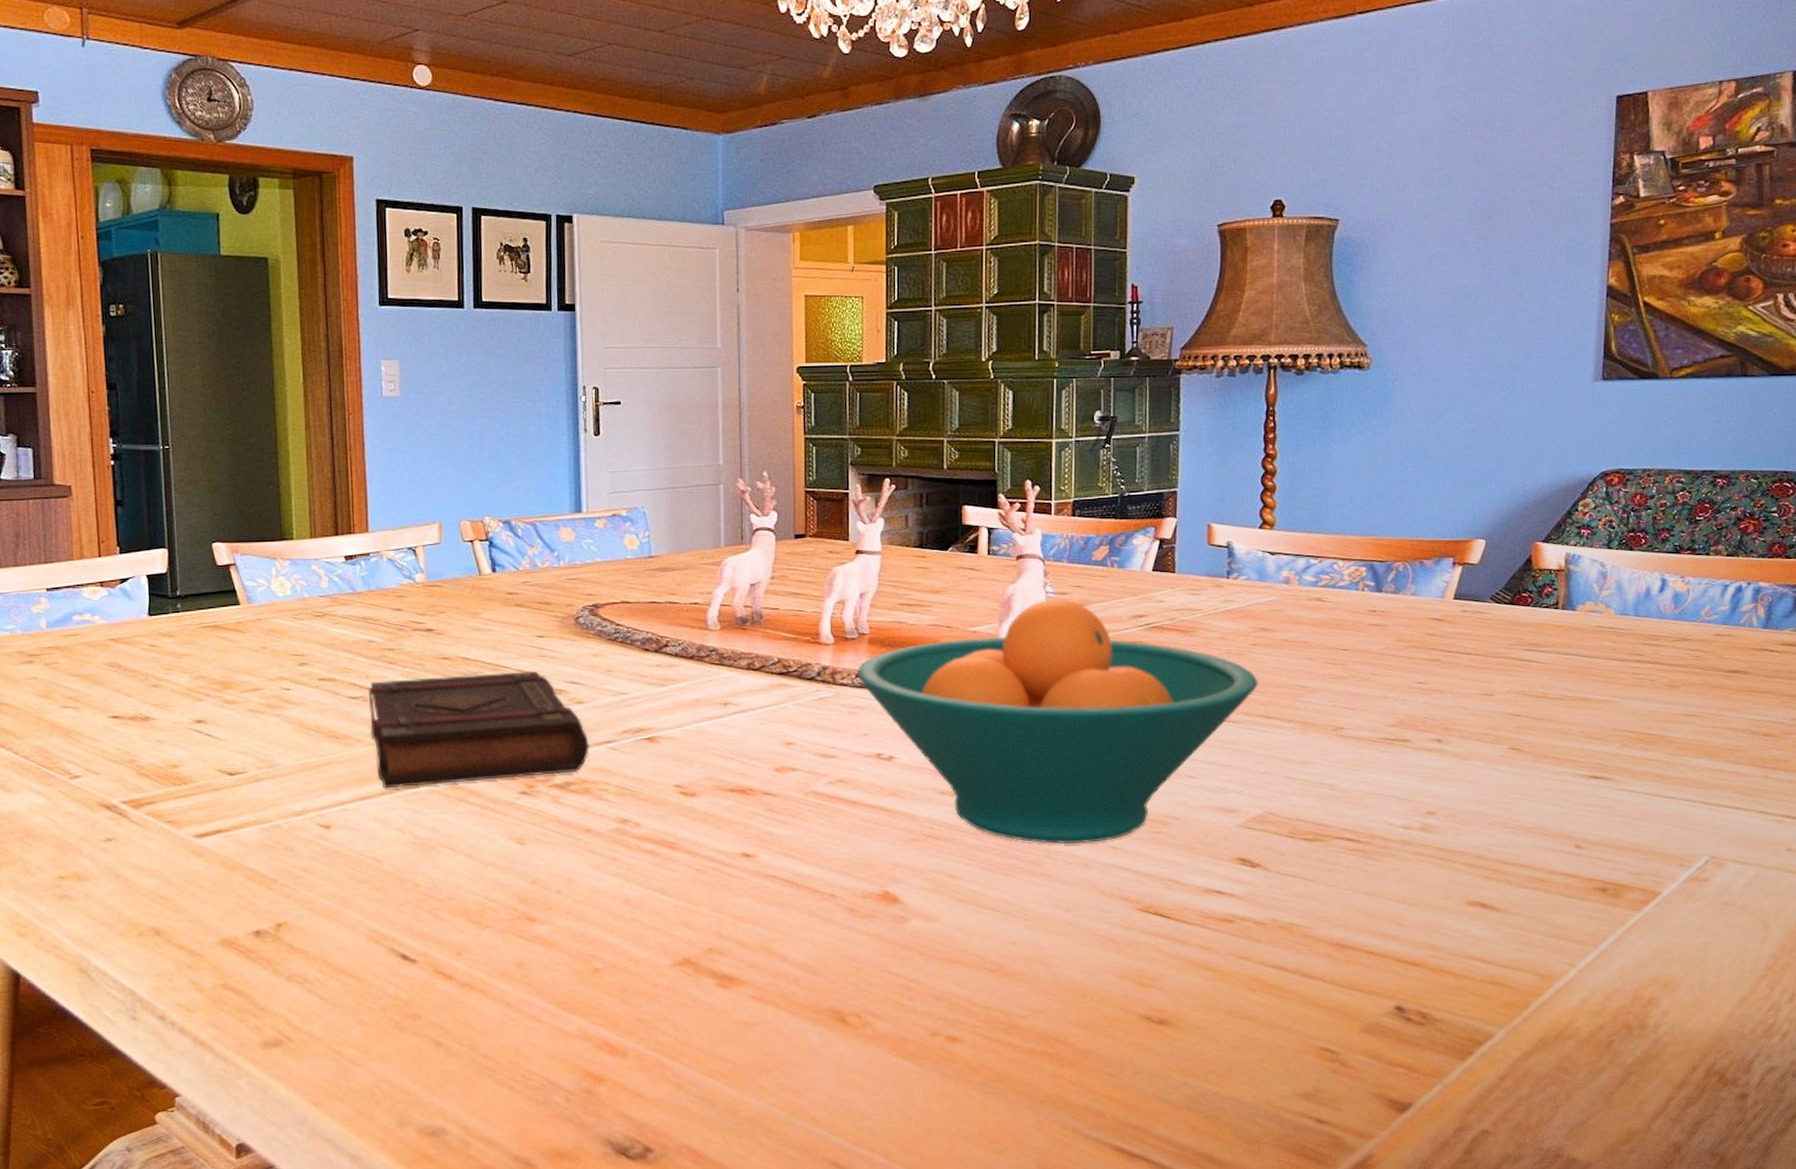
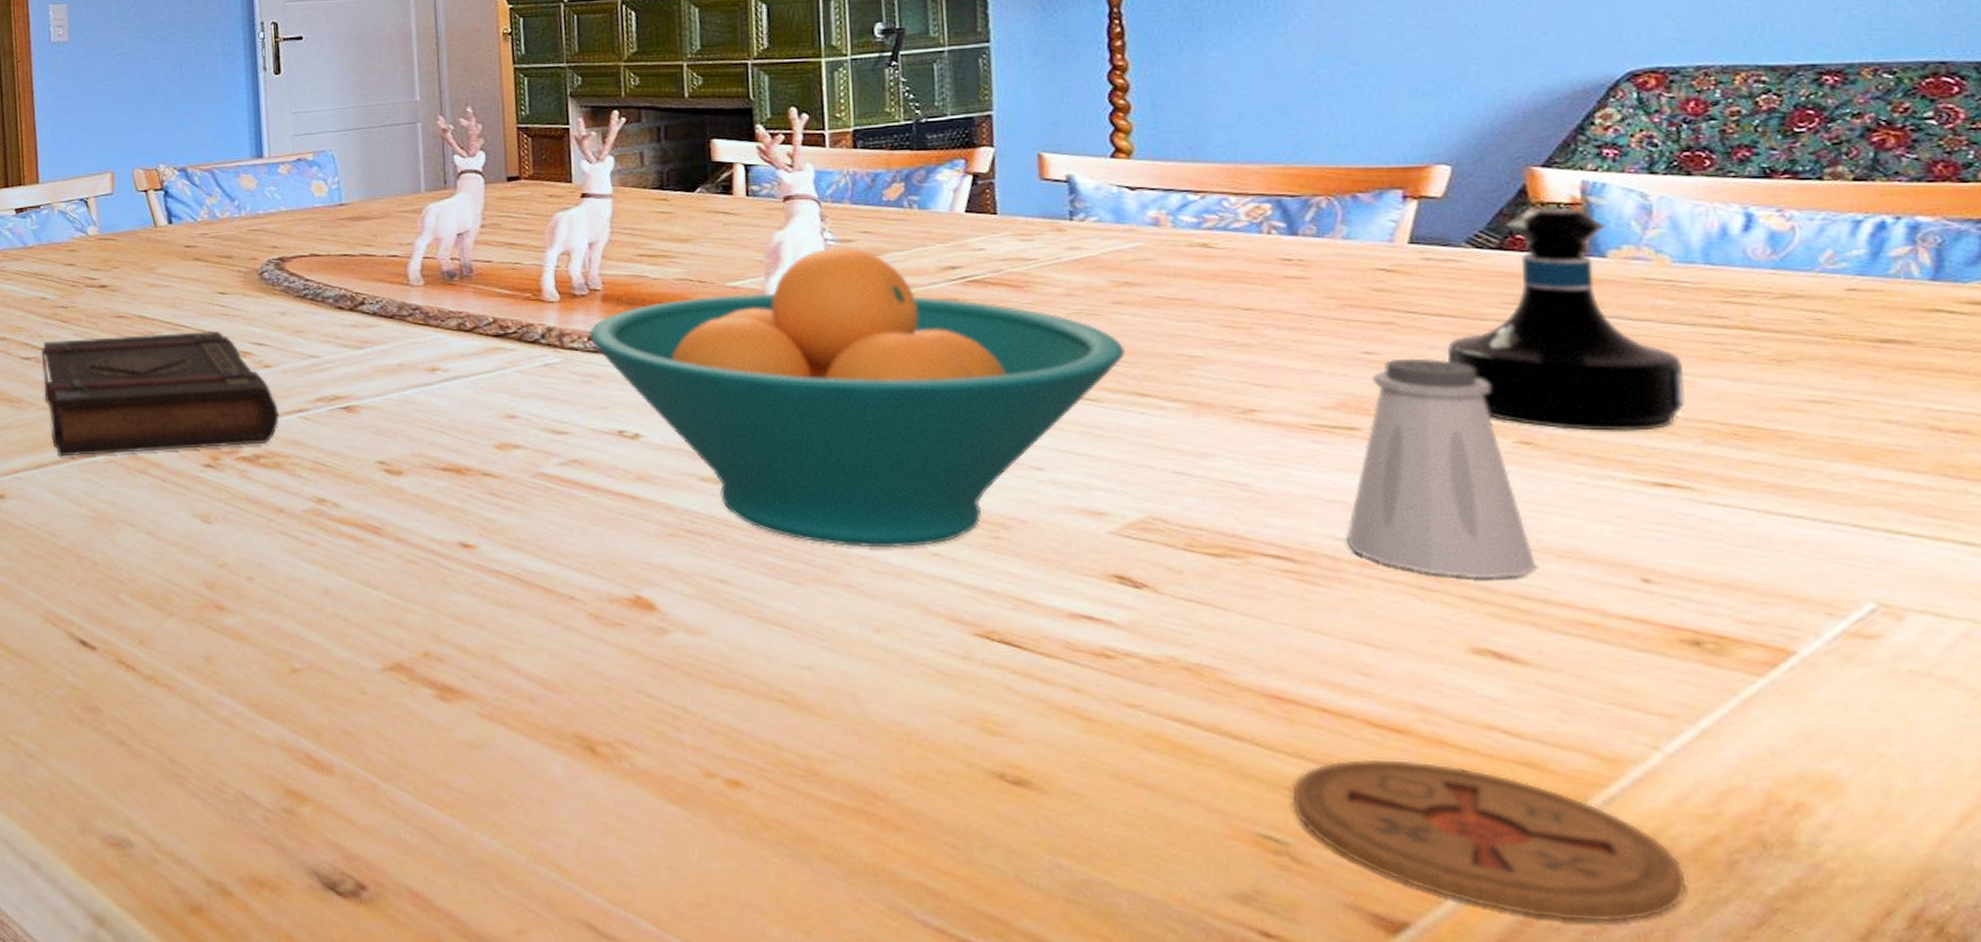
coaster: none [1344,986,1582,1092] -> present [1291,758,1687,922]
saltshaker: none [1395,686,1513,850] -> present [1346,358,1536,579]
tequila bottle: none [1471,573,1615,739] -> present [1448,207,1685,431]

